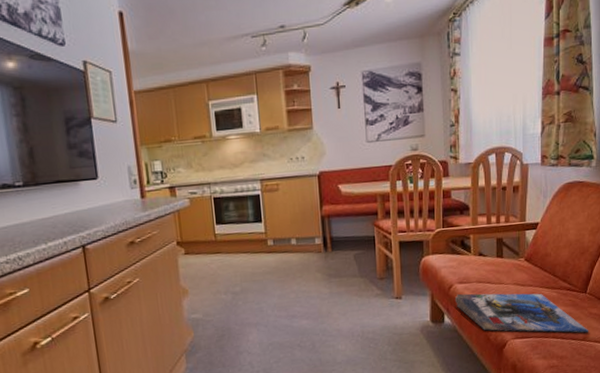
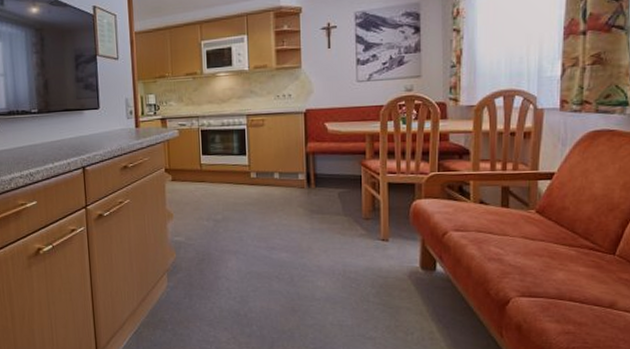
magazine: present [454,293,589,333] -> none [449,241,618,300]

